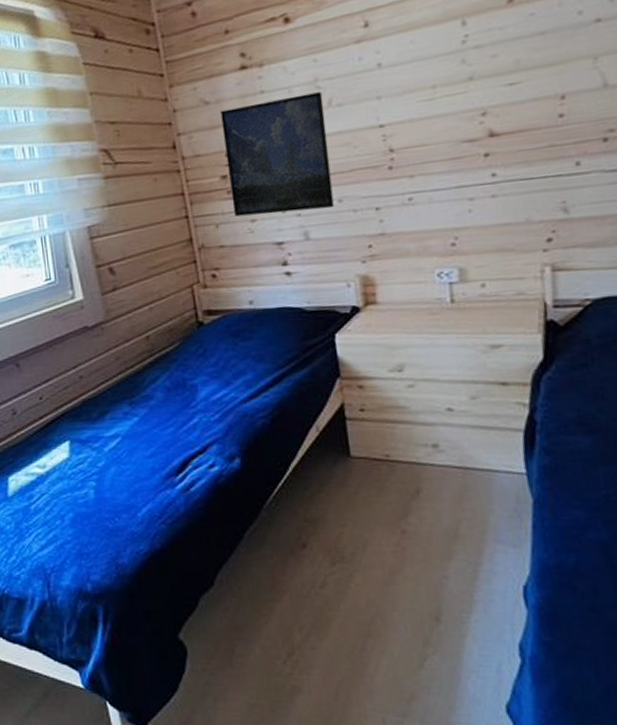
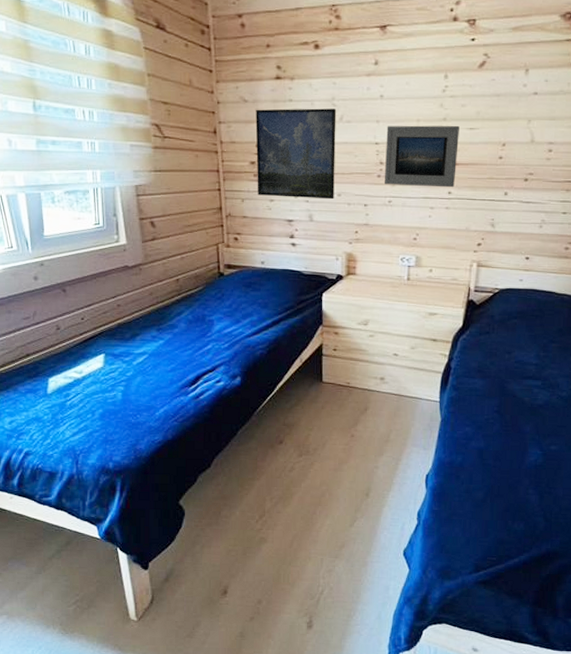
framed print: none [392,83,499,178] -> present [385,125,459,188]

